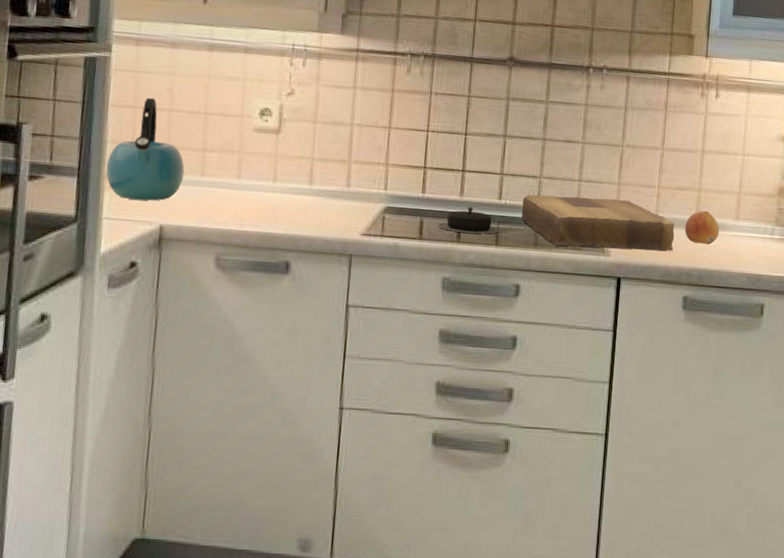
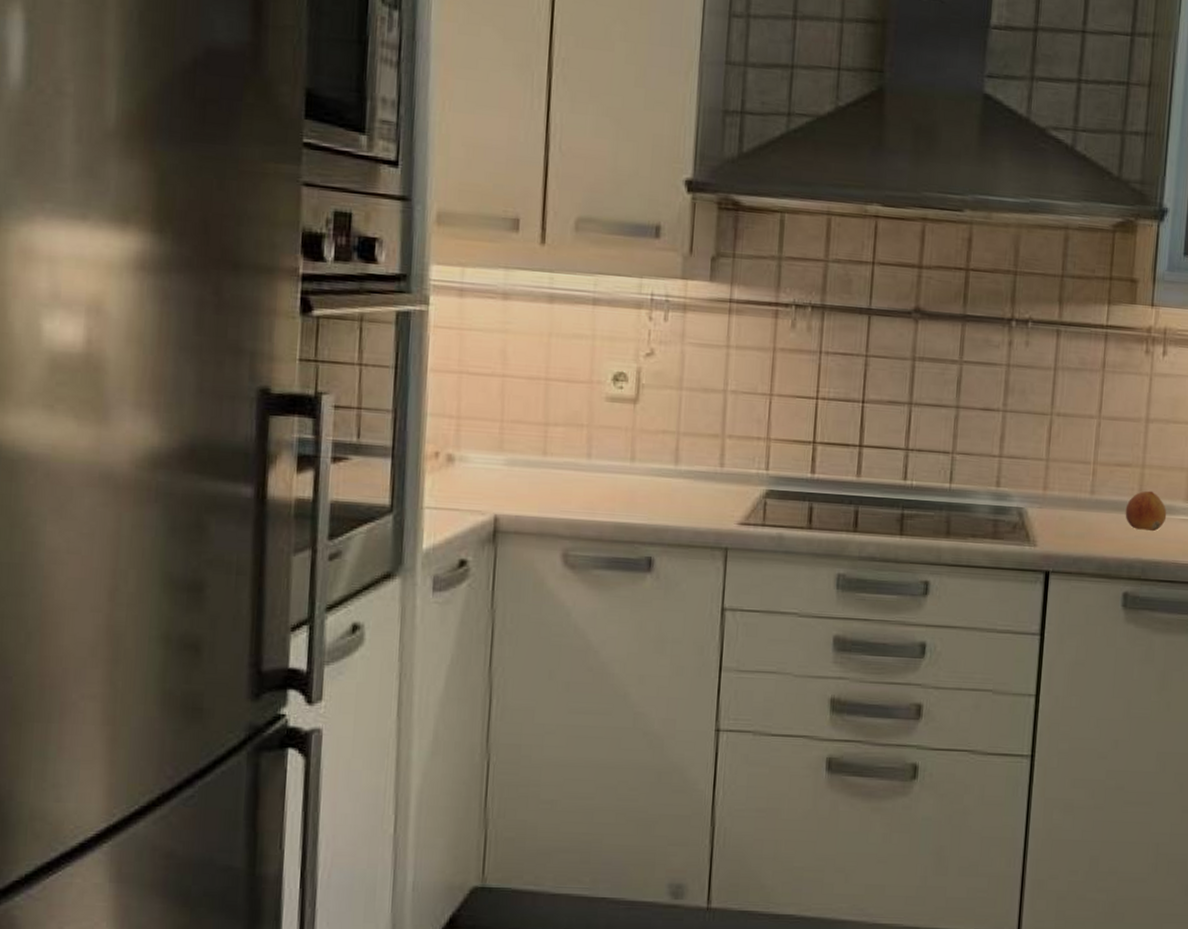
kettle: present [106,97,185,201] -> none [426,360,523,486]
cooking pot: present [438,206,499,234] -> none [831,489,904,522]
cutting board: present [521,195,675,251] -> none [930,474,1114,539]

